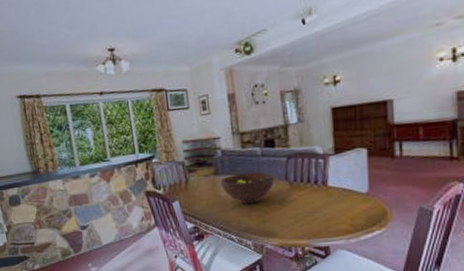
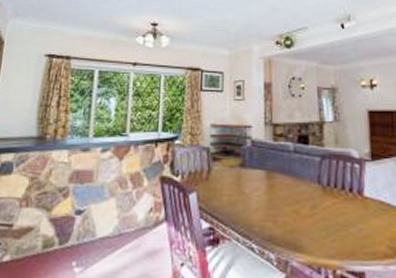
fruit bowl: present [220,172,274,204] -> none [246,169,306,207]

